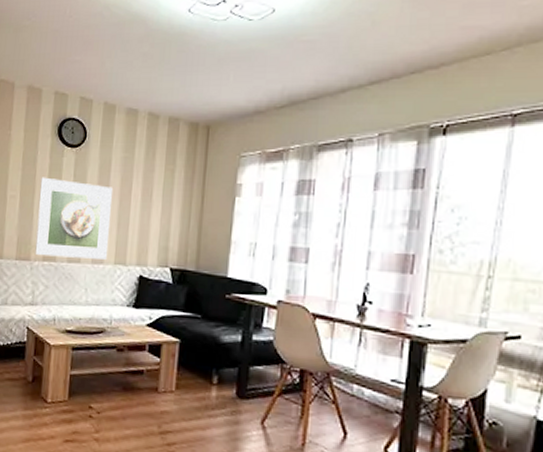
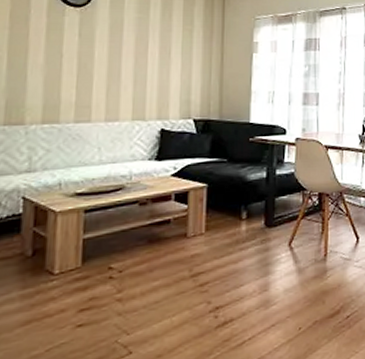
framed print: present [35,177,113,260] -> none [30,36,127,119]

